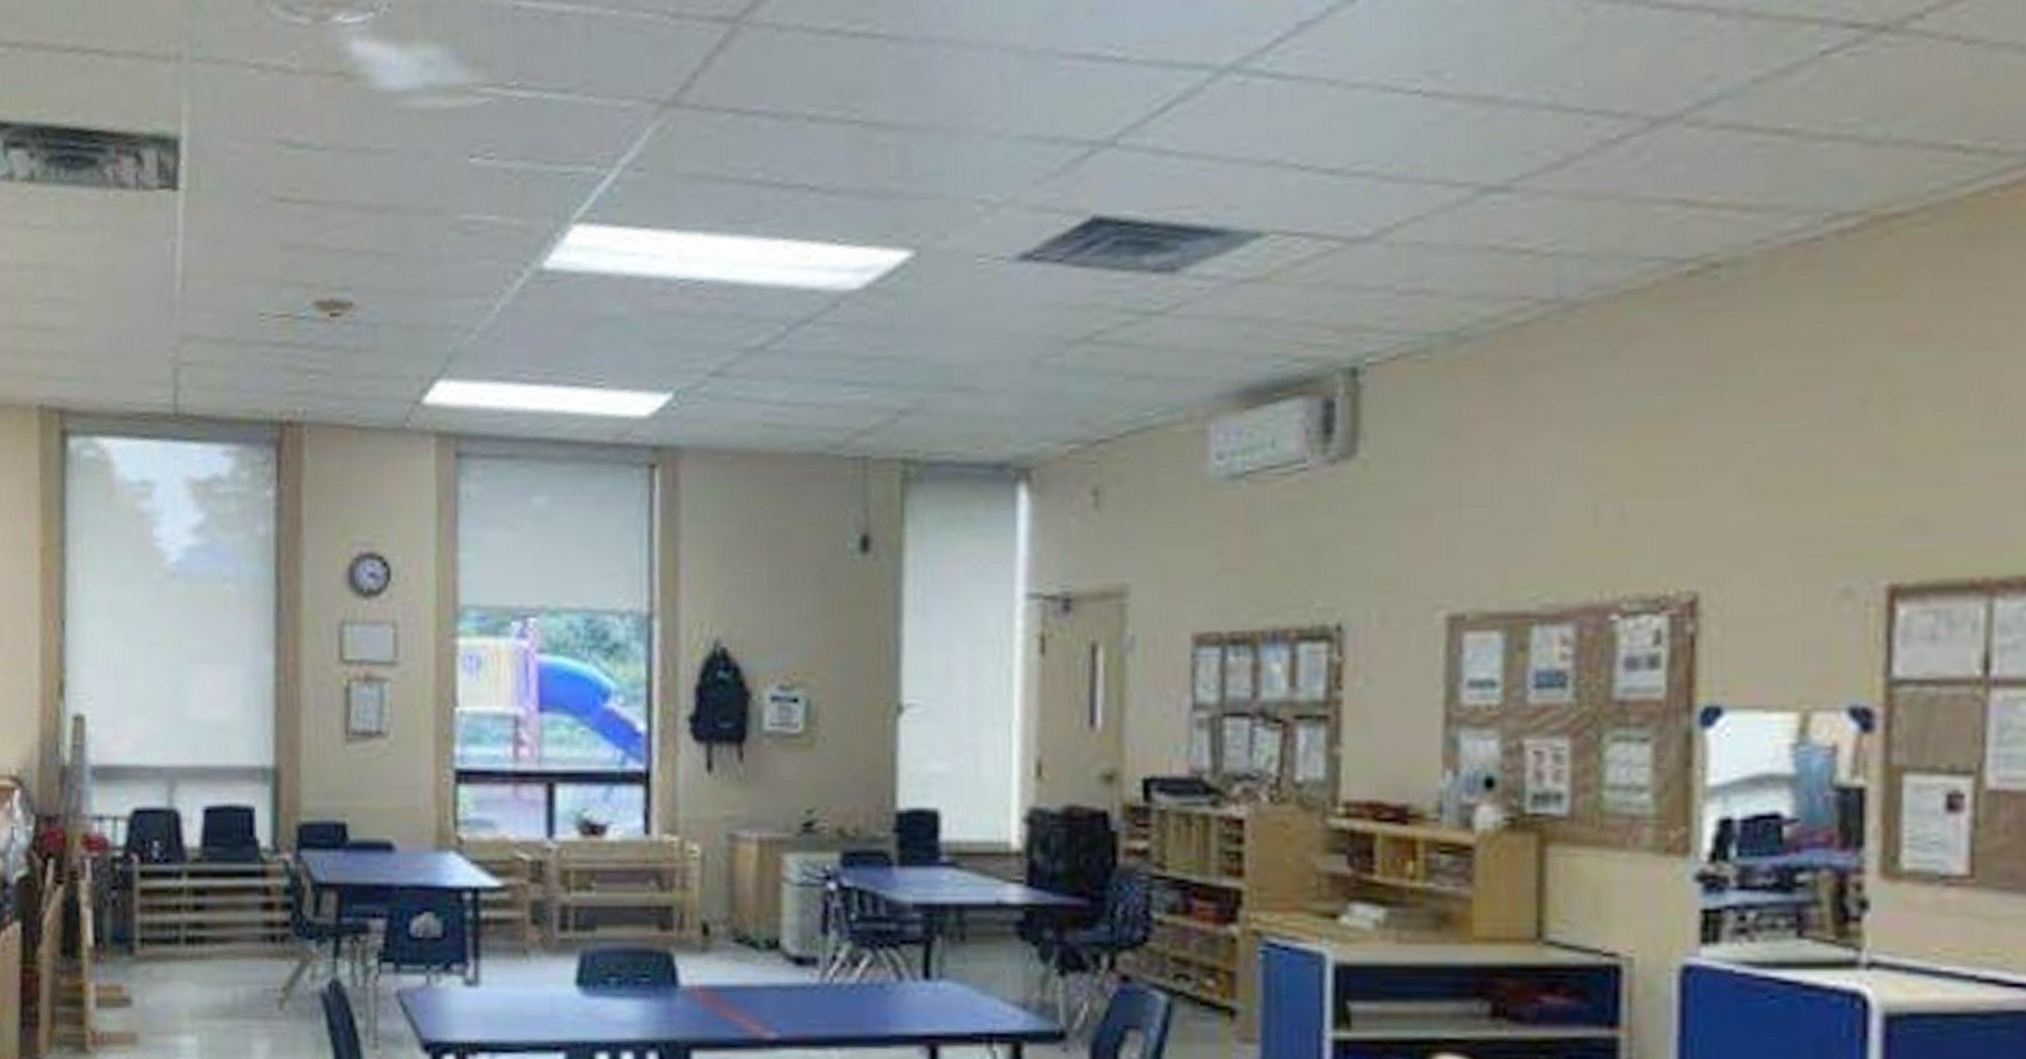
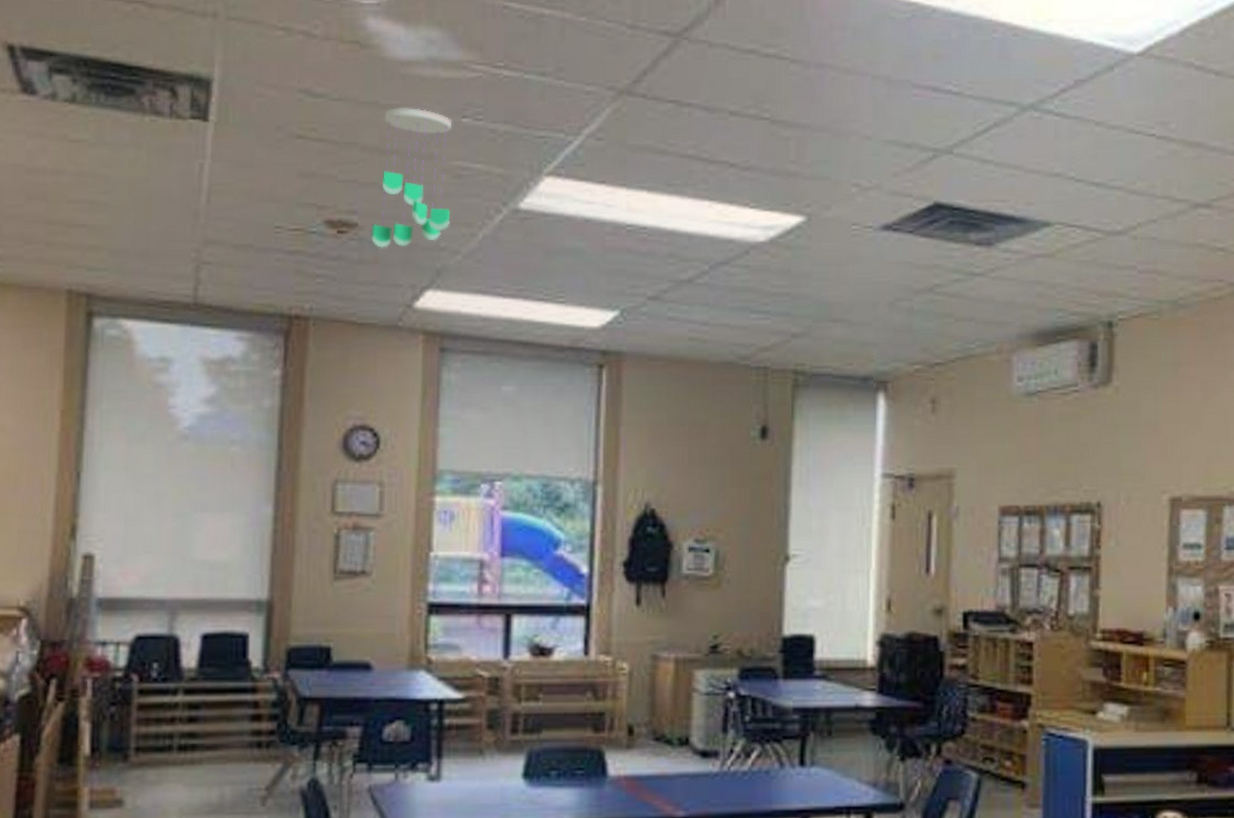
ceiling mobile: none [369,151,462,332] -> present [371,108,452,248]

